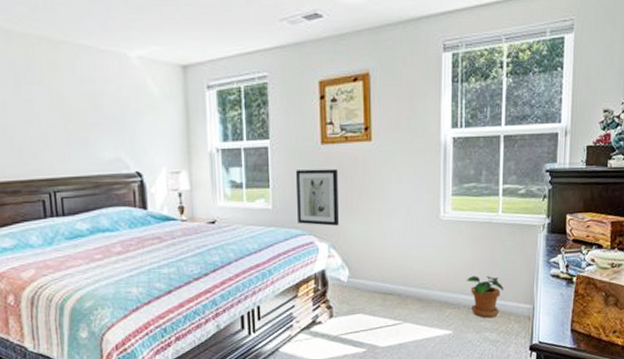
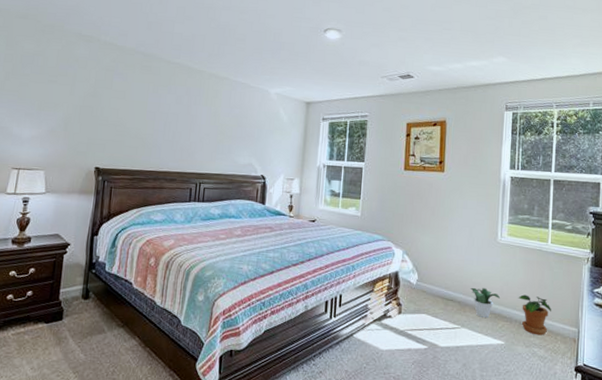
wall art: present [295,168,339,226] -> none [380,188,416,236]
potted plant: none [412,275,445,308] -> present [471,287,500,318]

